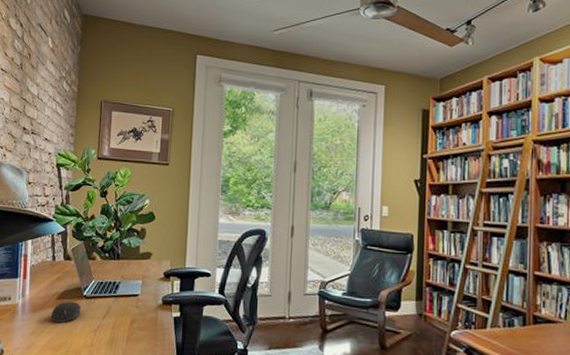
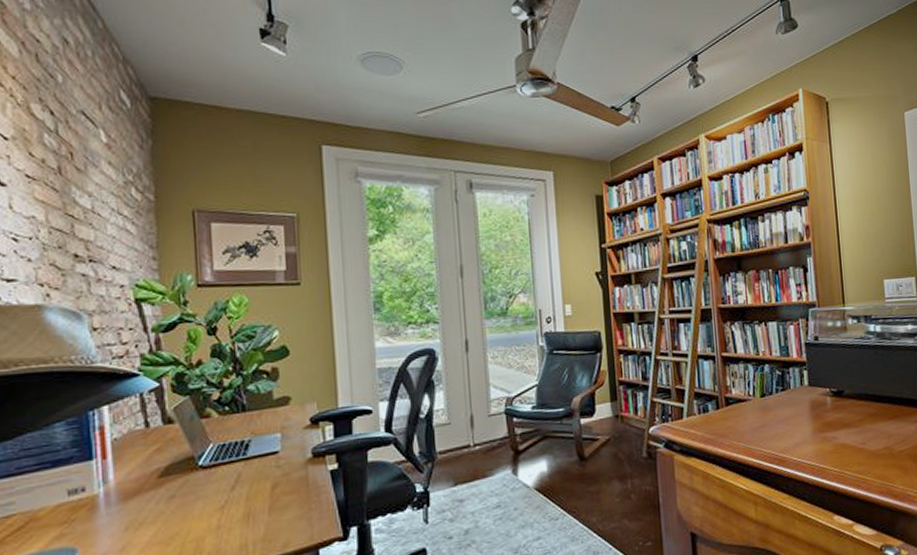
computer mouse: present [50,301,81,324] -> none [152,475,197,509]

